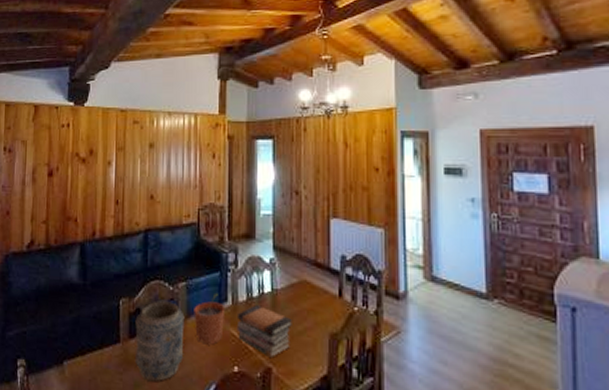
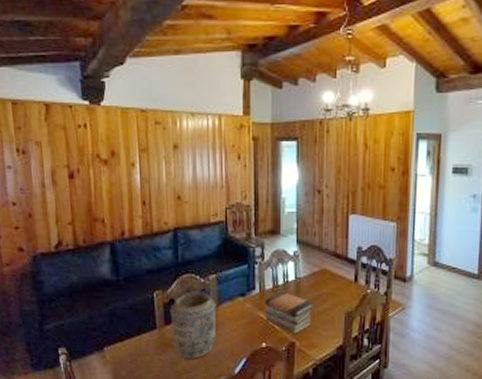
plant pot: present [194,294,226,345] -> none [224,284,254,327]

